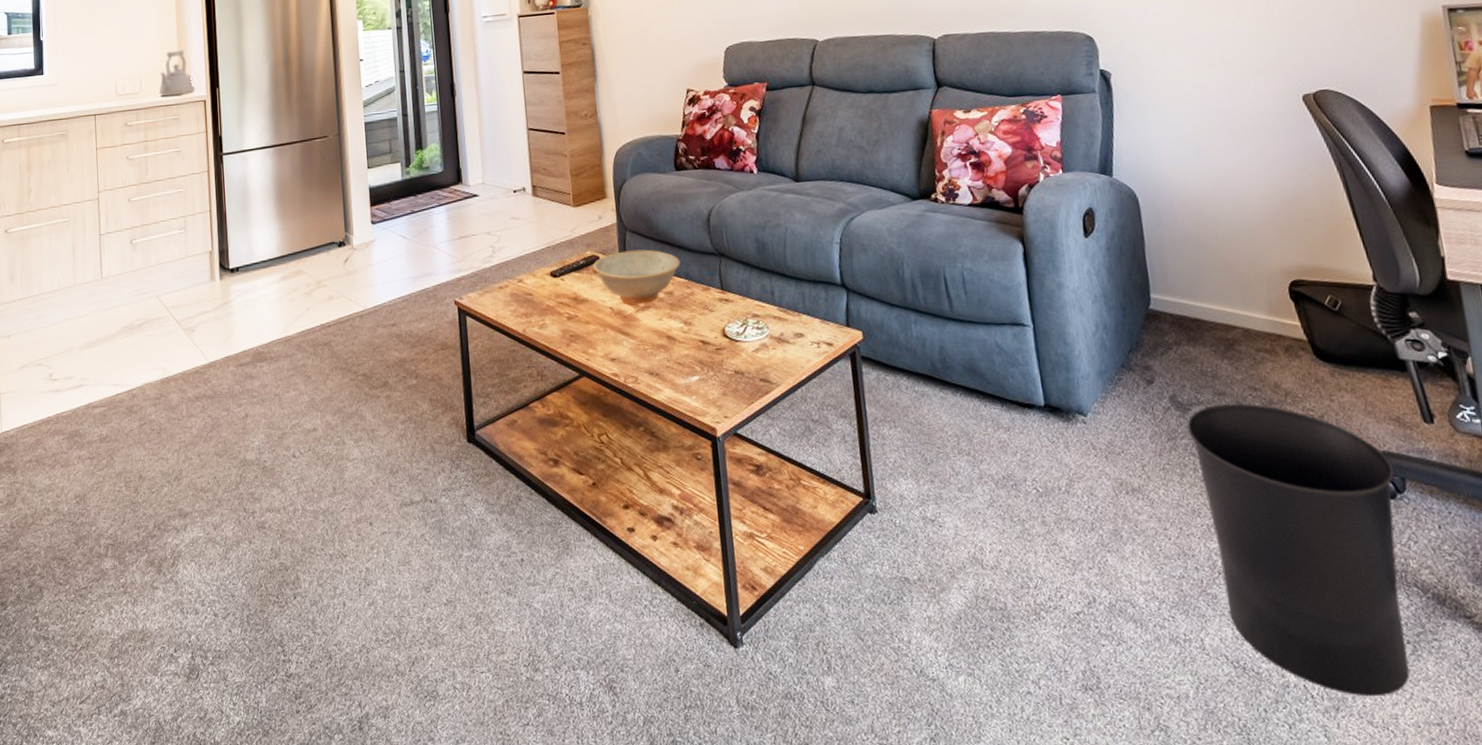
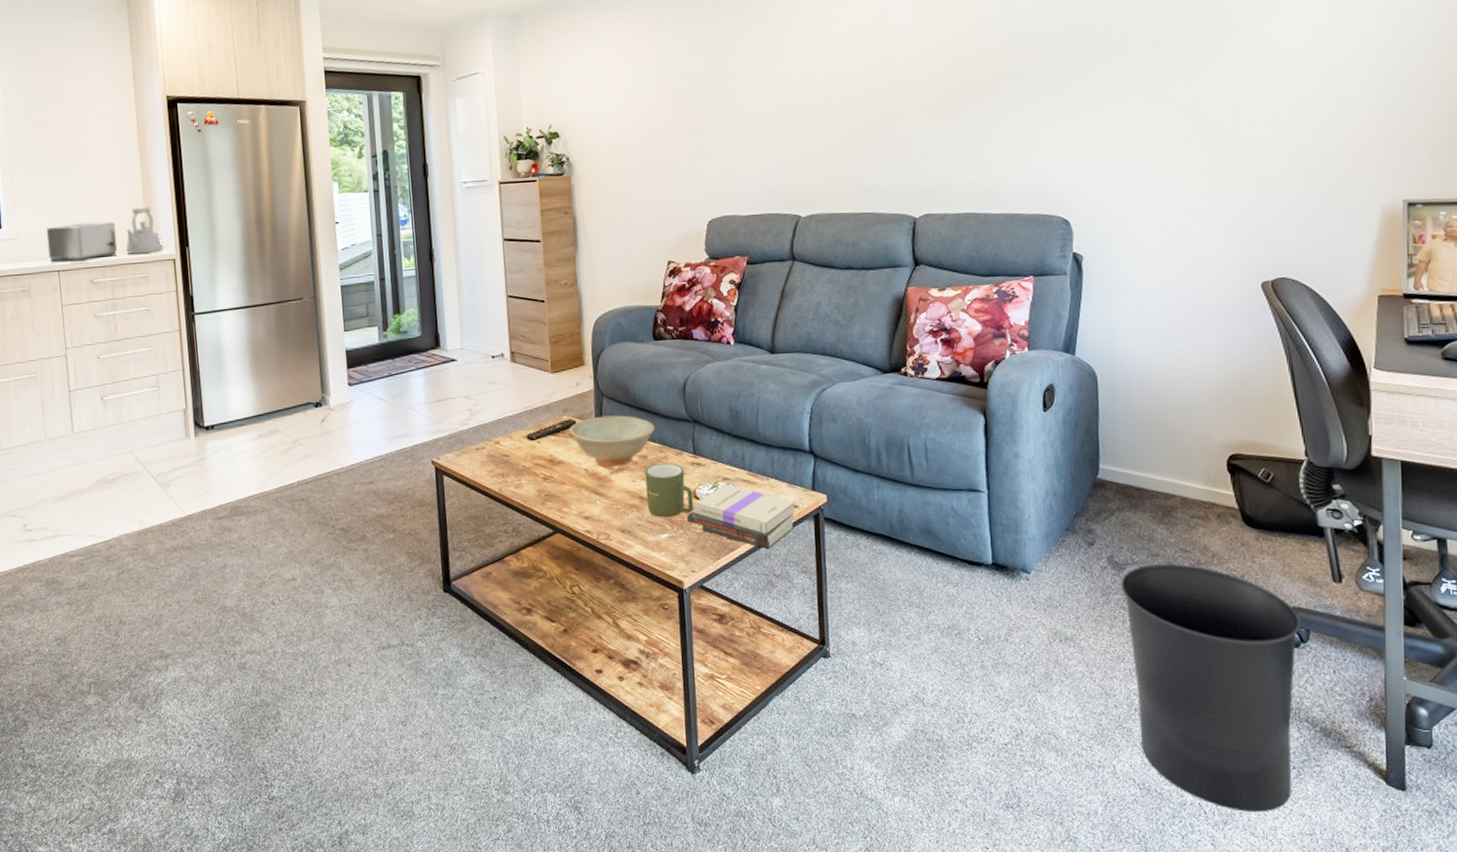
toaster: none [85,65,152,107] -> present [46,221,118,264]
mug: none [671,300,724,360] -> present [645,464,694,519]
books: none [716,320,831,393] -> present [686,483,796,550]

